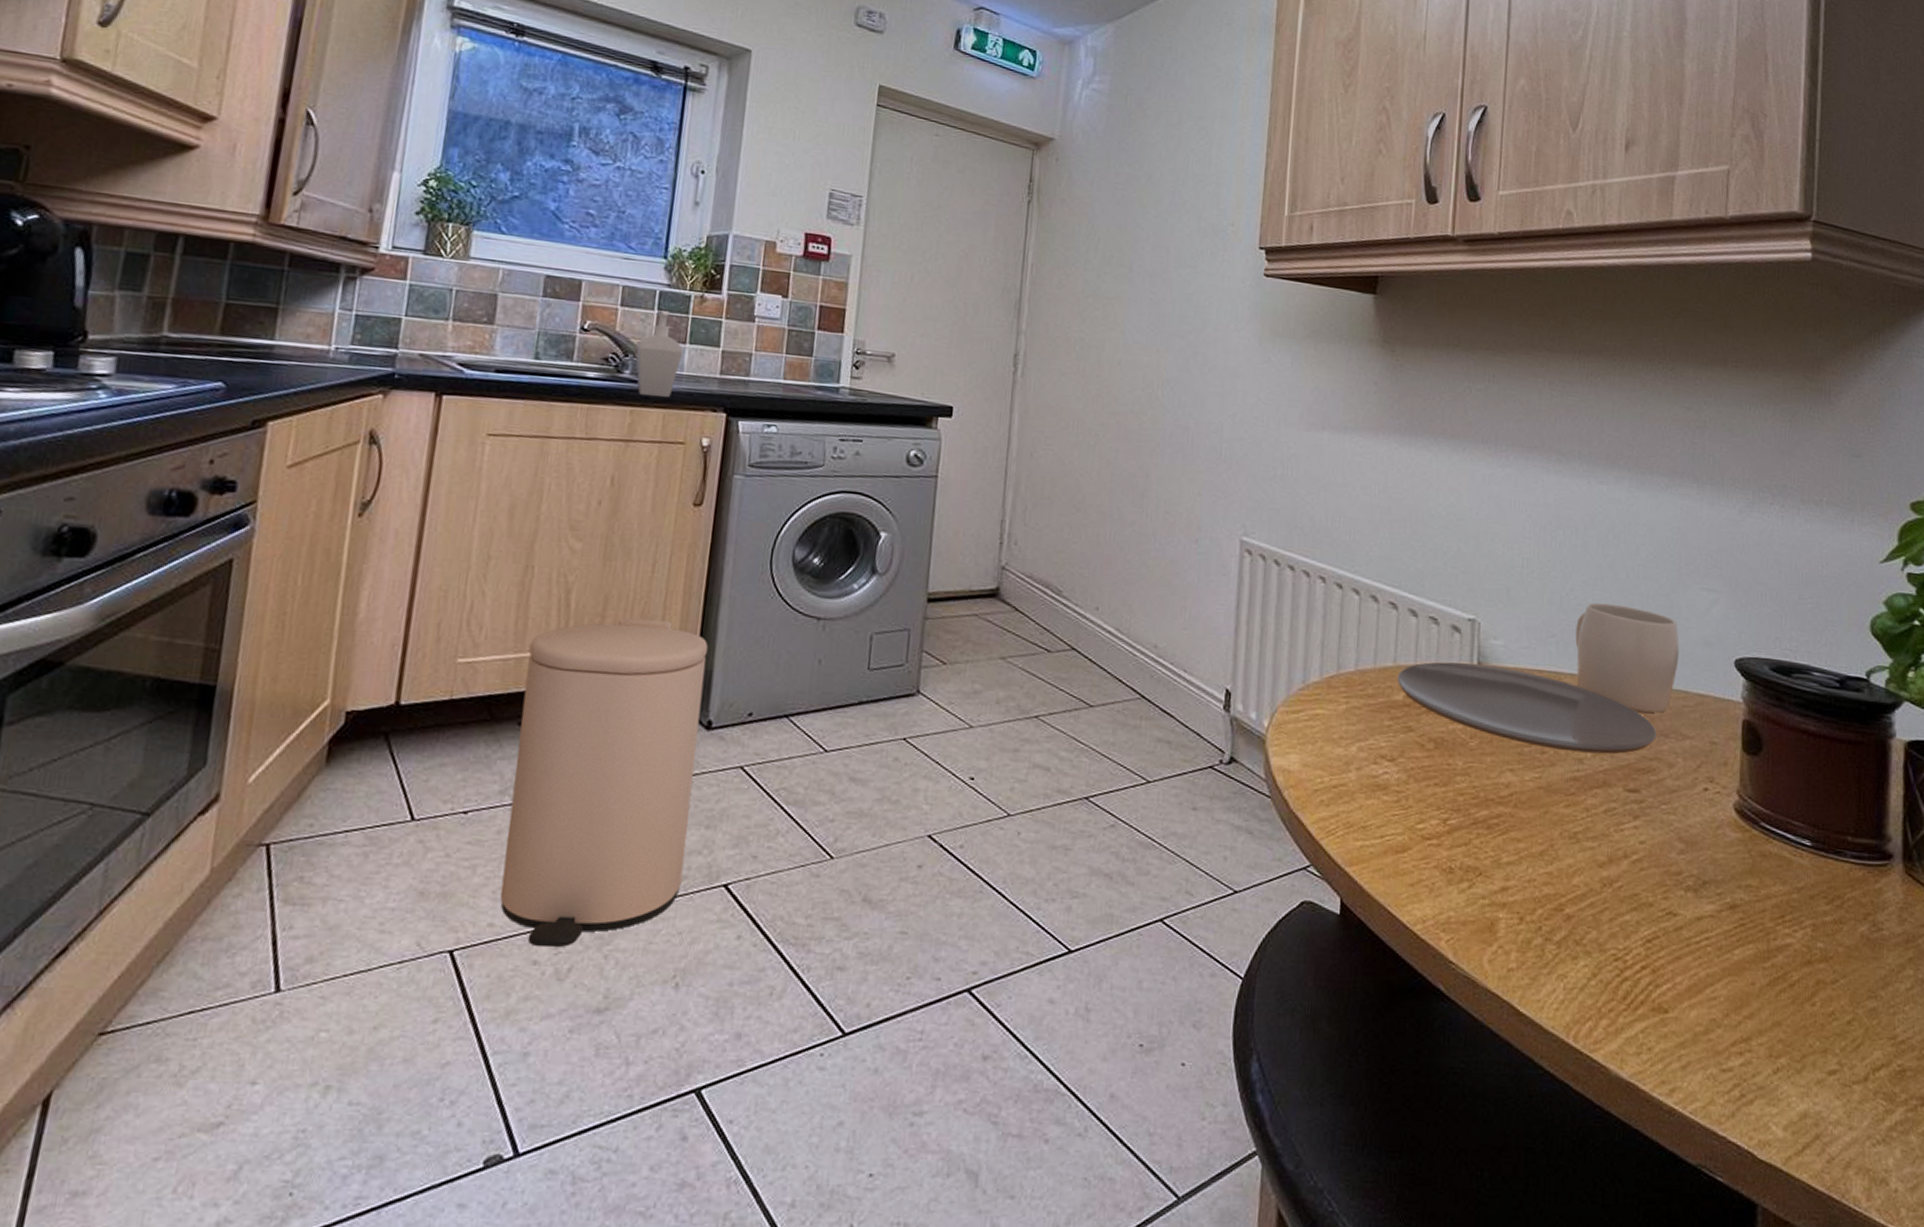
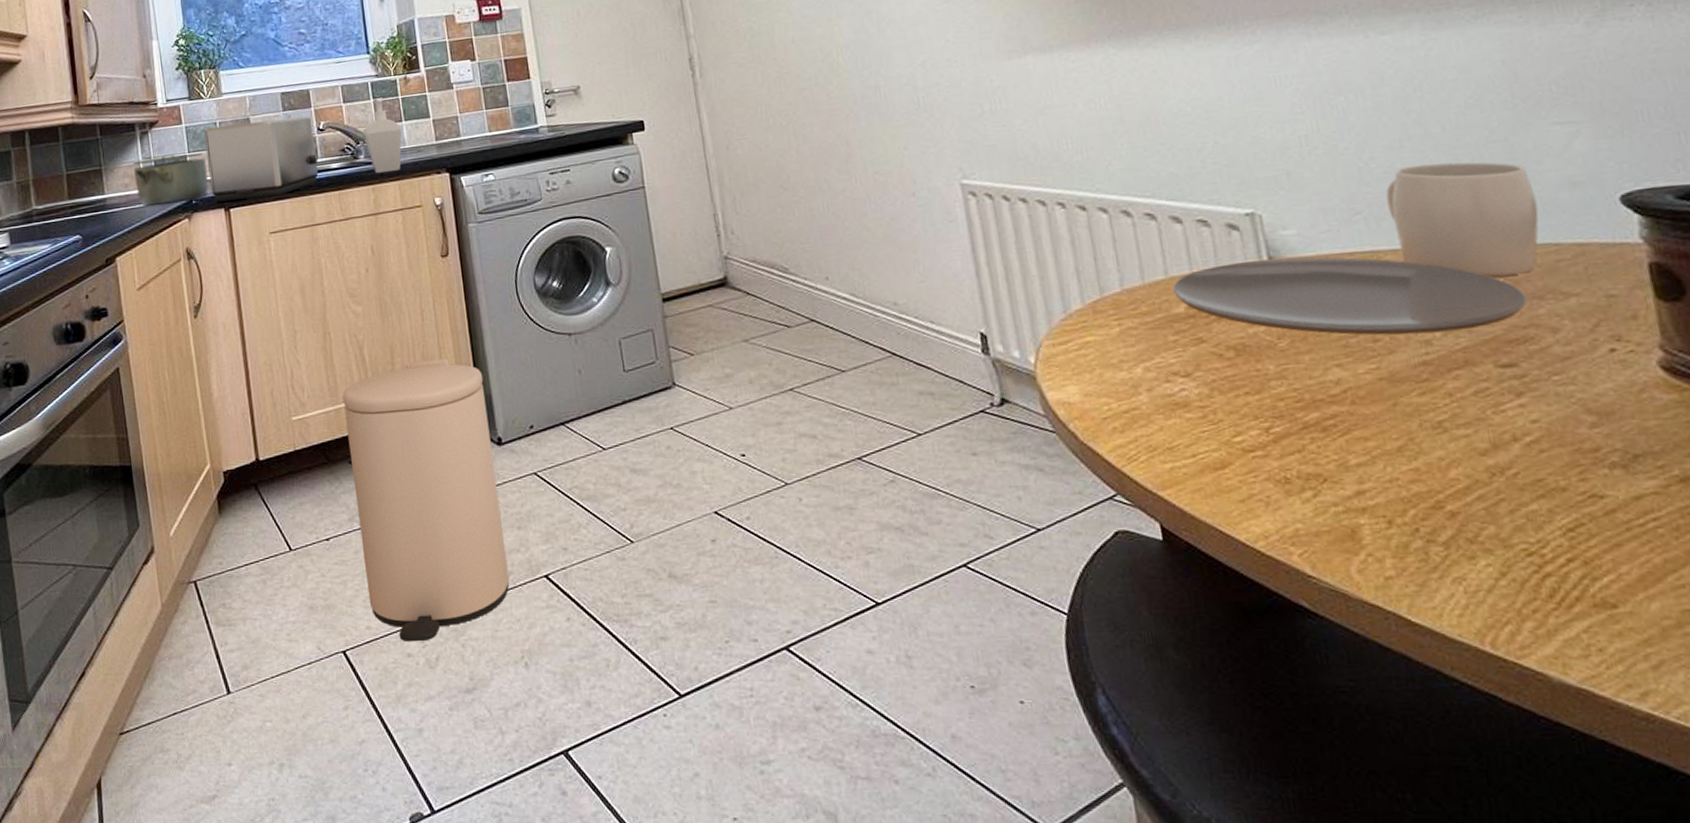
saucepan: none [321,309,426,375] -> present [132,152,209,207]
toaster: none [424,292,577,394] -> present [204,116,319,203]

